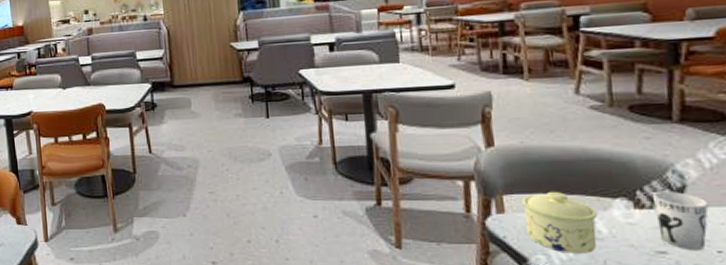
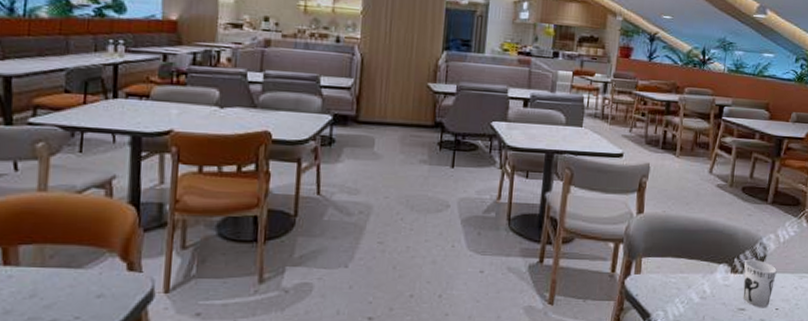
sugar bowl: present [522,191,598,254] -> none [654,255,706,310]

